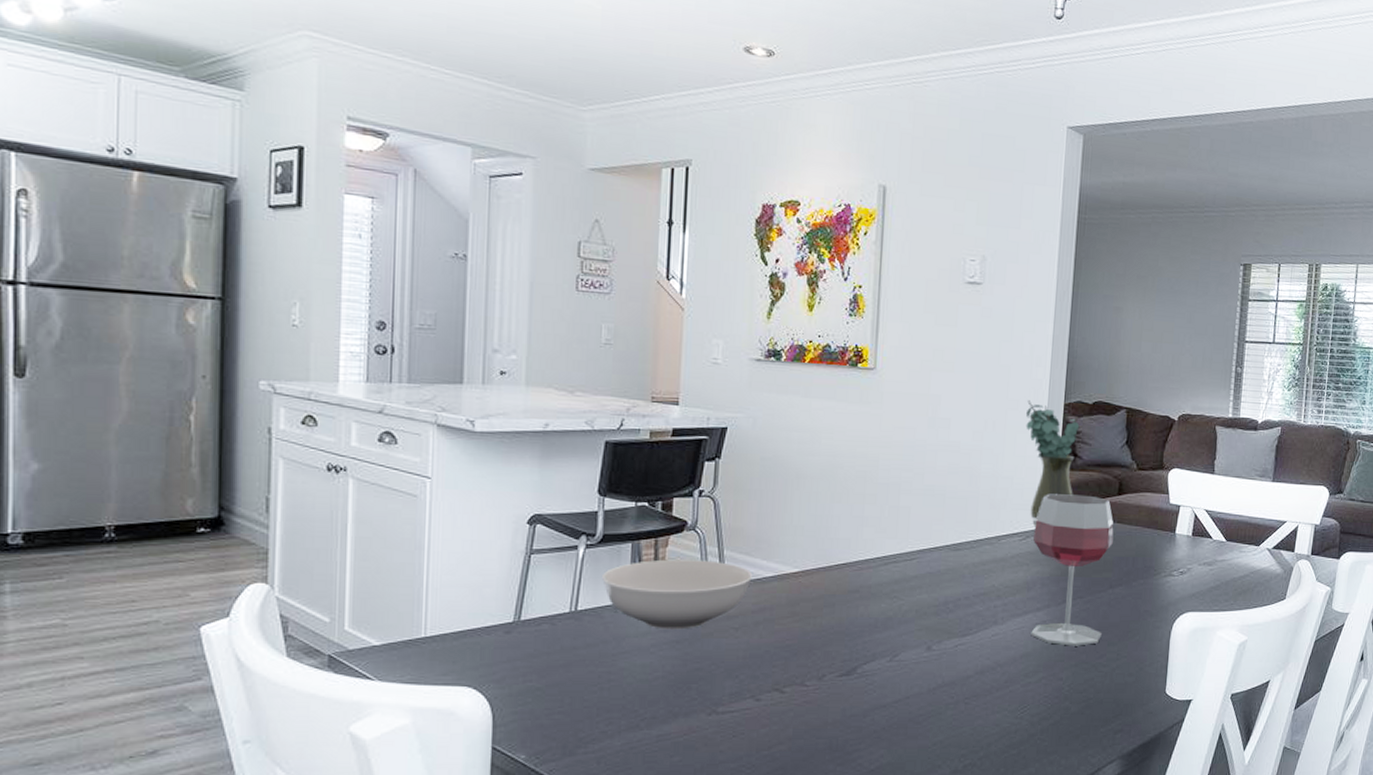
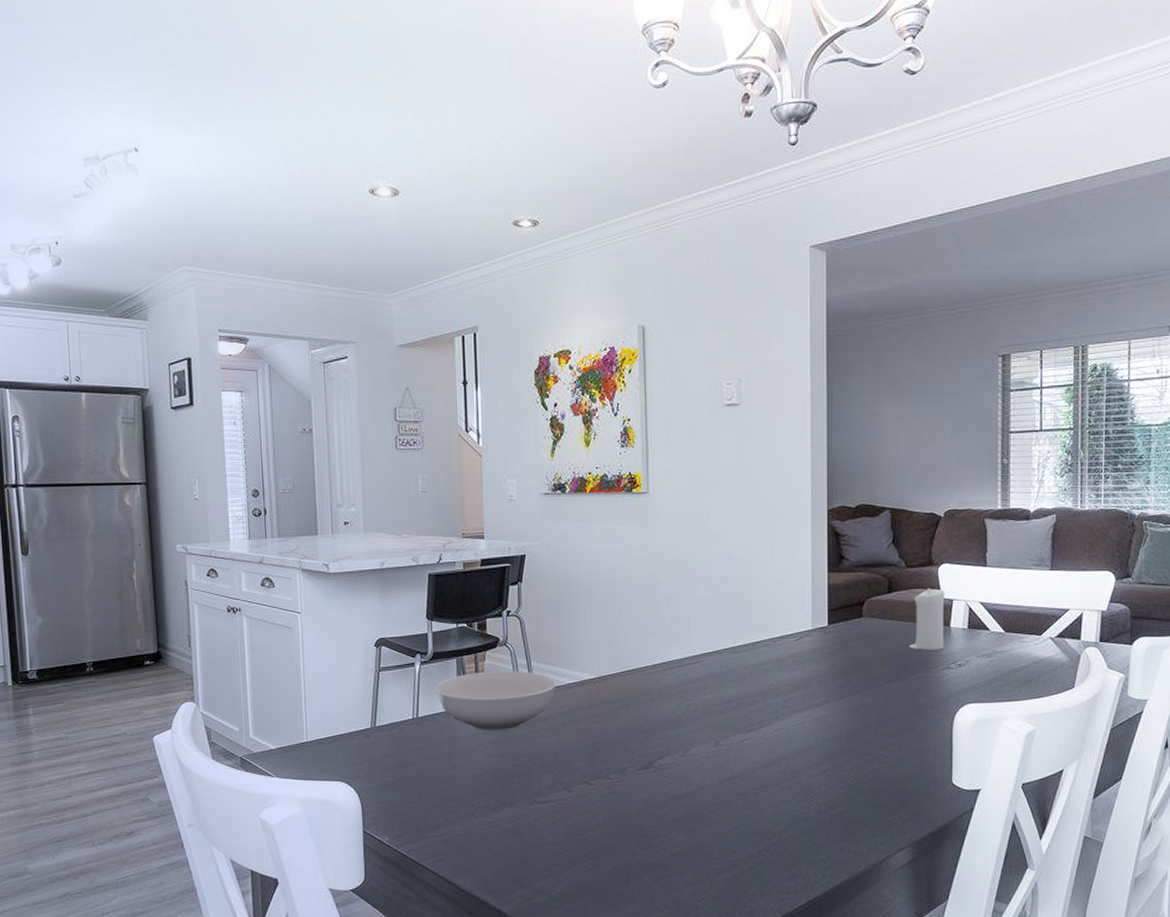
vase: present [1026,400,1080,529] -> none [791,509,844,629]
wineglass: present [1031,494,1114,646] -> none [808,595,886,739]
candle: none [1134,493,1173,557] -> present [909,588,945,650]

